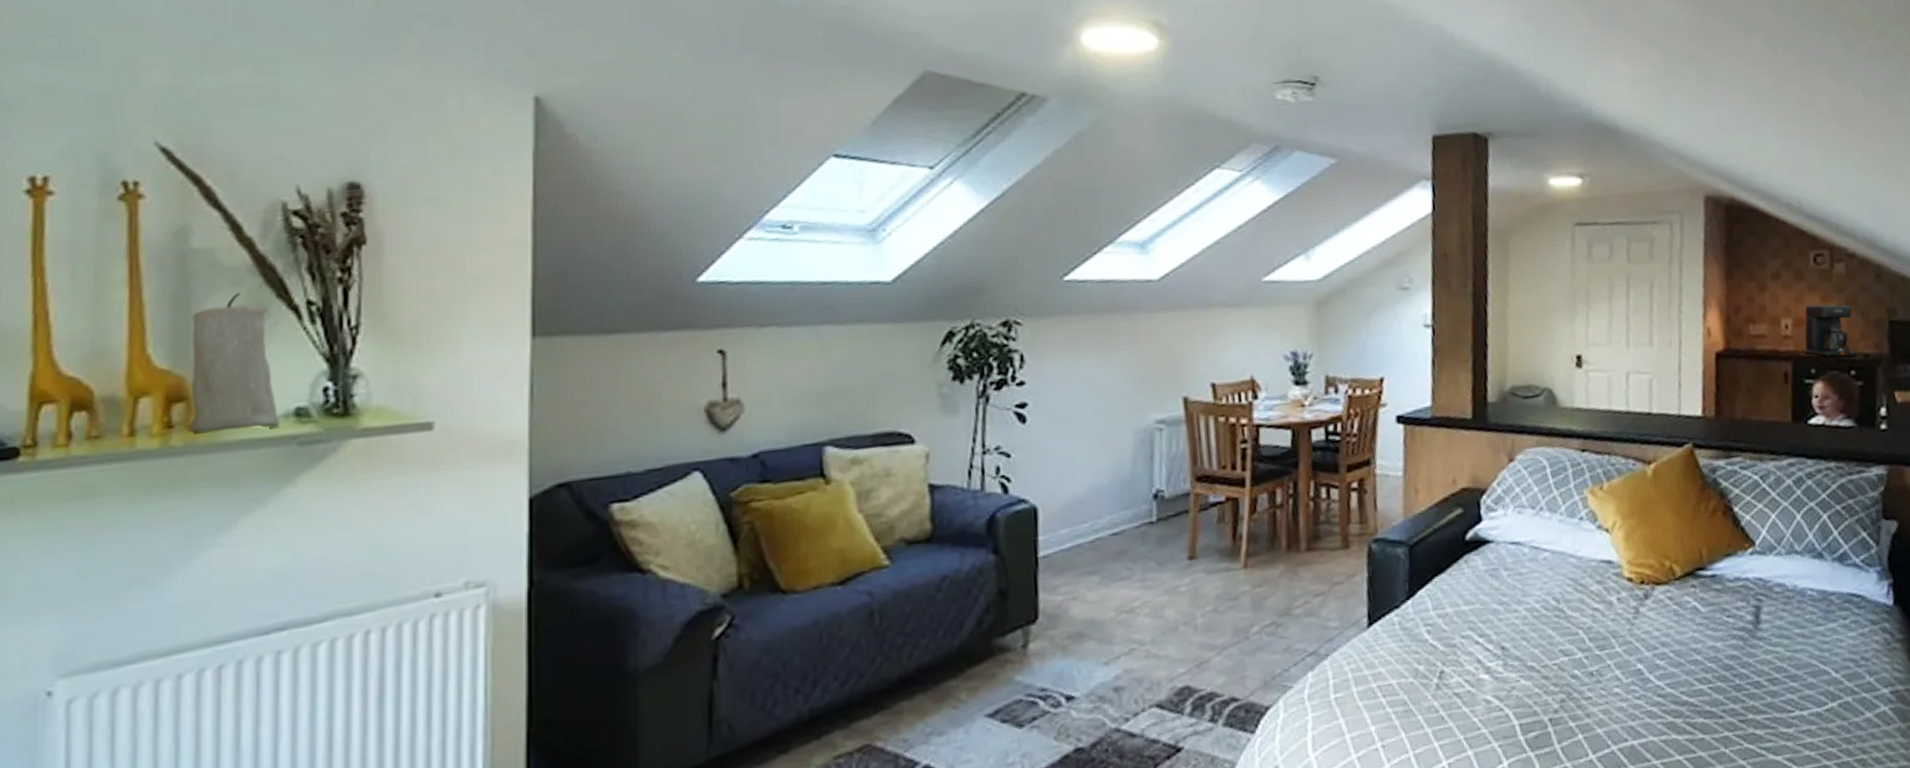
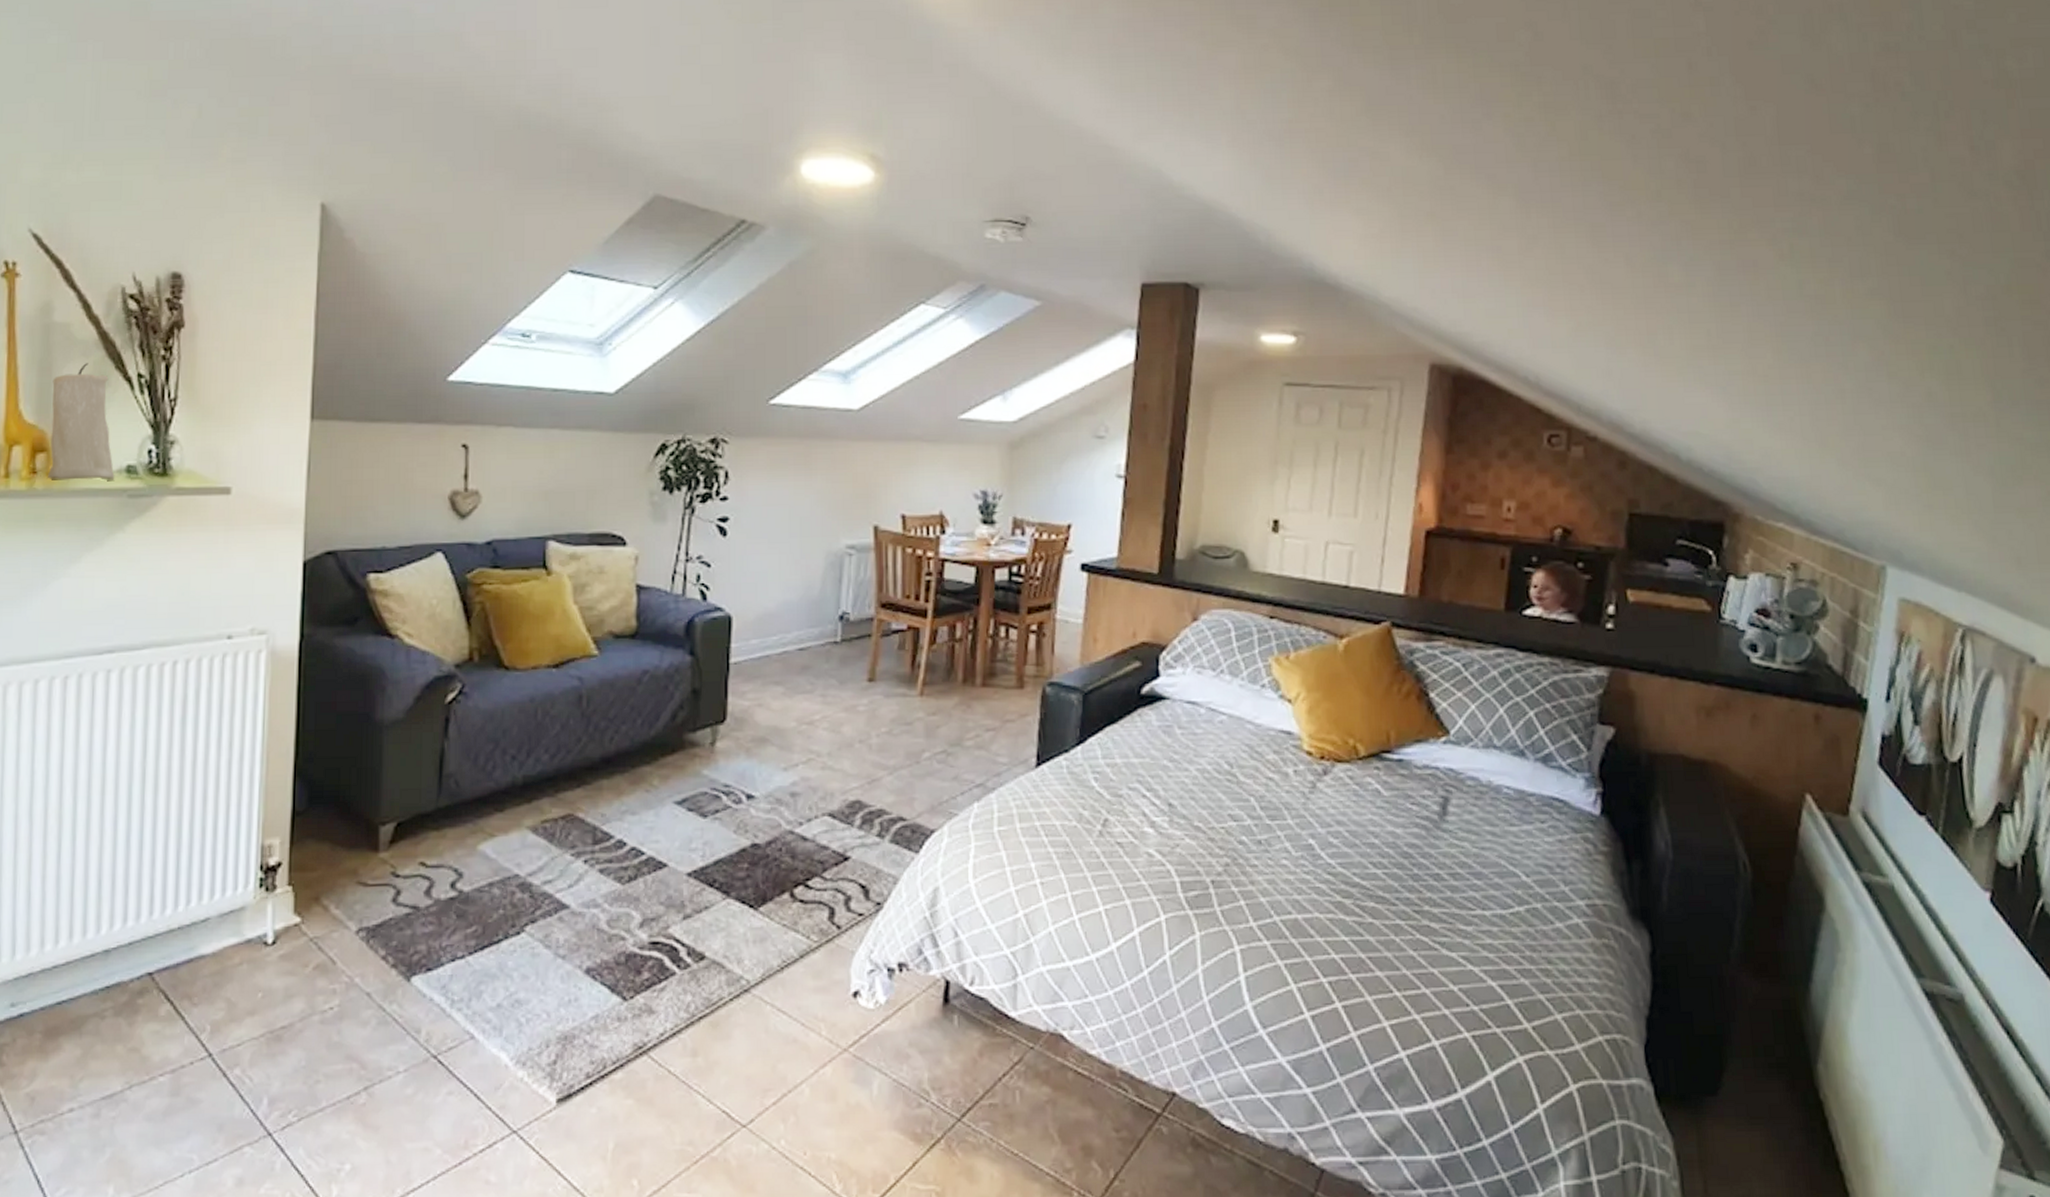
coffee maker: present [1804,304,1857,358] -> none [1527,488,1587,548]

